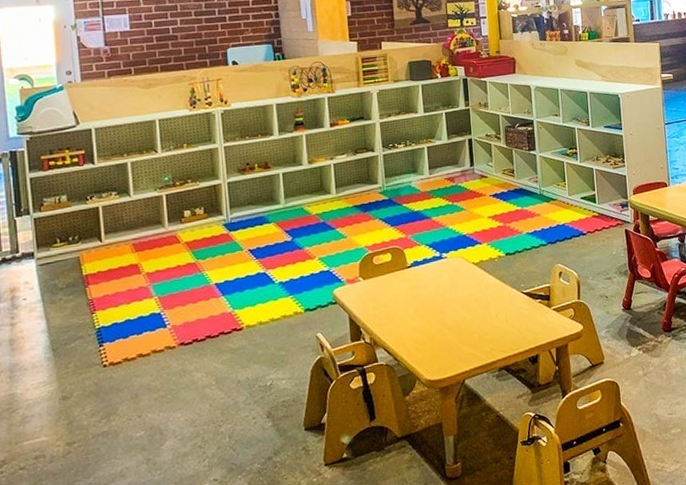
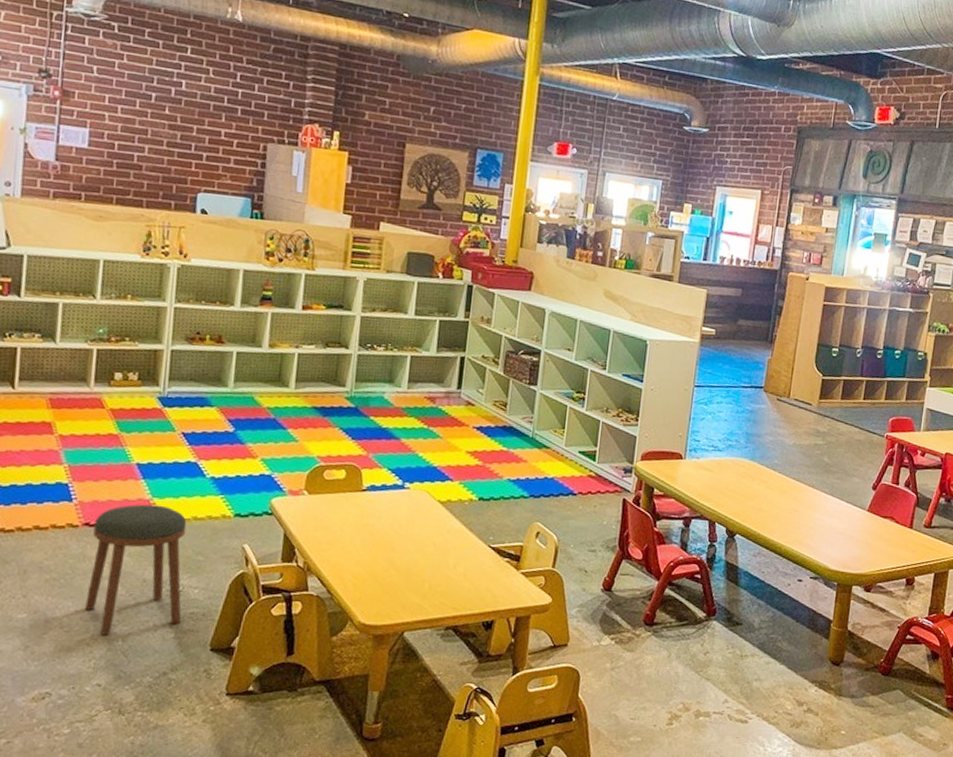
stool: none [188,314,276,436] -> present [85,504,187,635]

